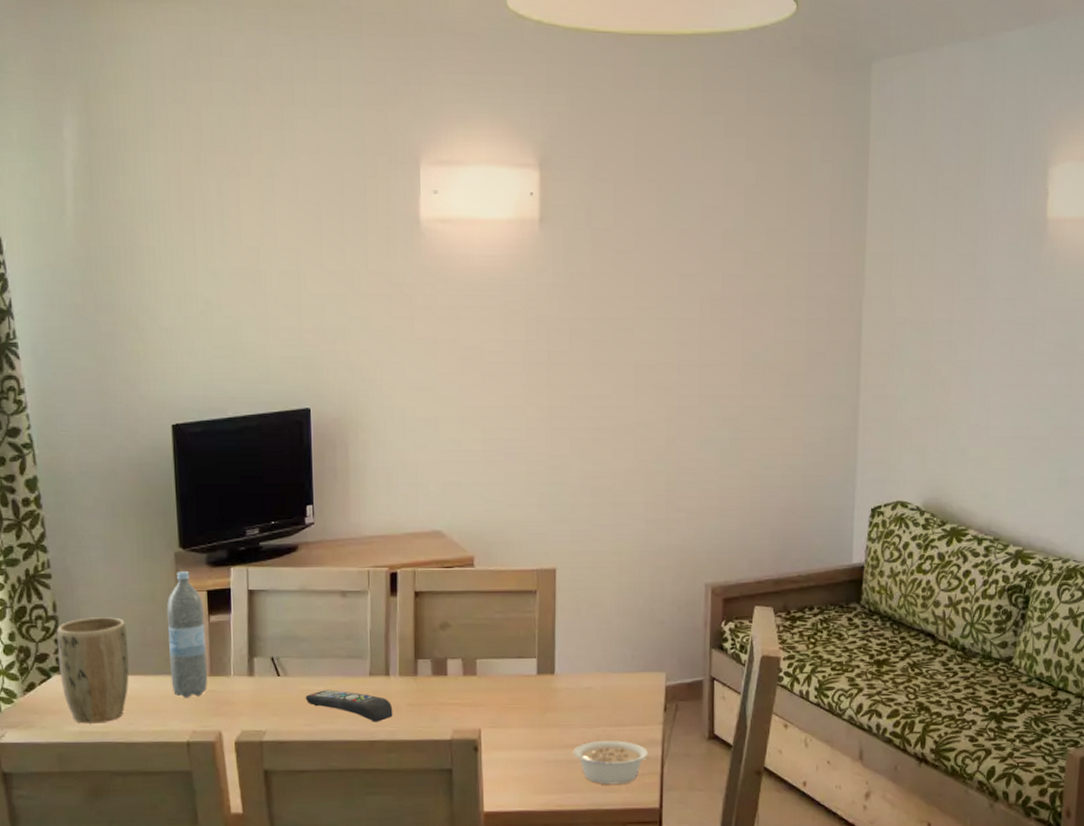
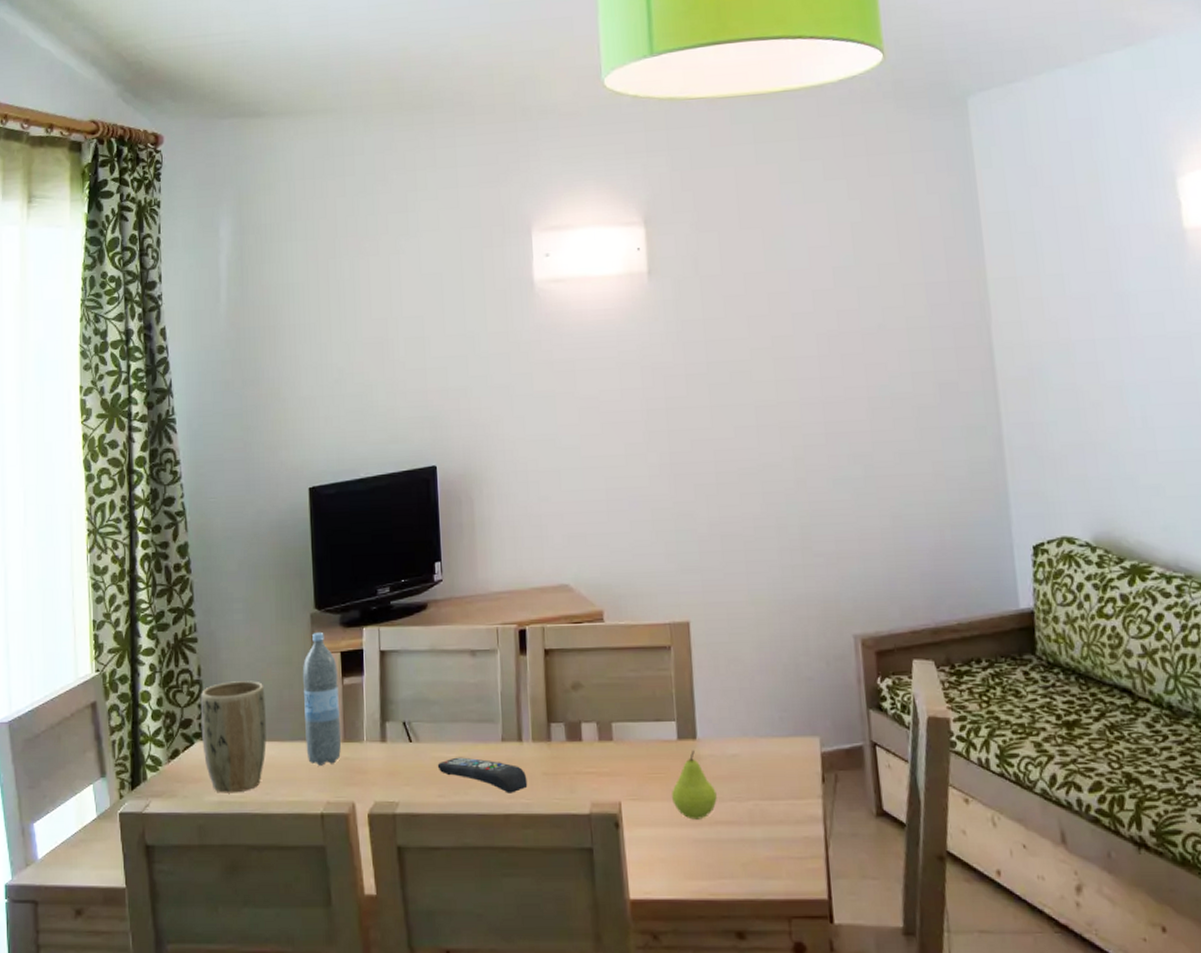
fruit: none [528,684,569,744] -> present [672,750,717,820]
legume: present [573,741,649,785] -> none [724,817,811,870]

